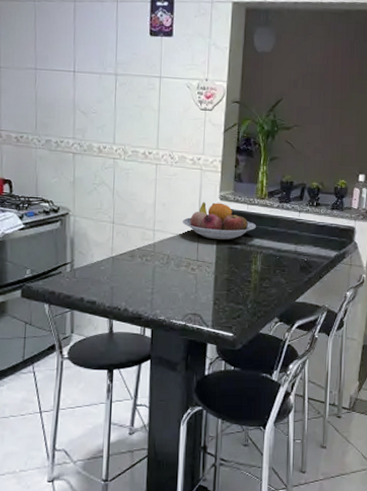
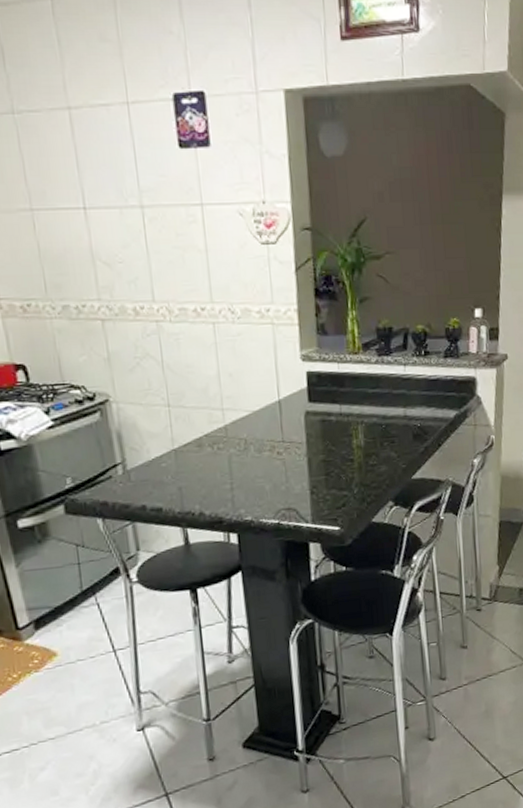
fruit bowl: present [182,202,257,240] -> none [257,364,353,413]

